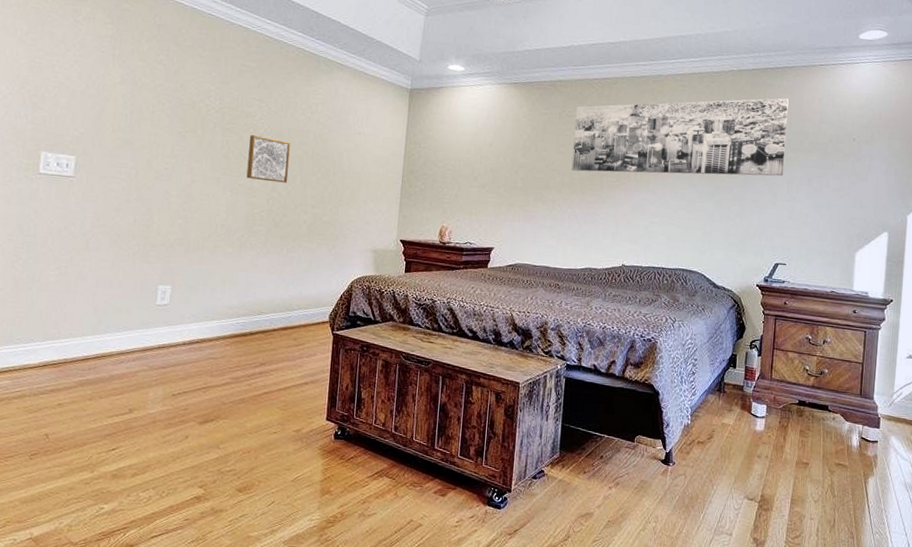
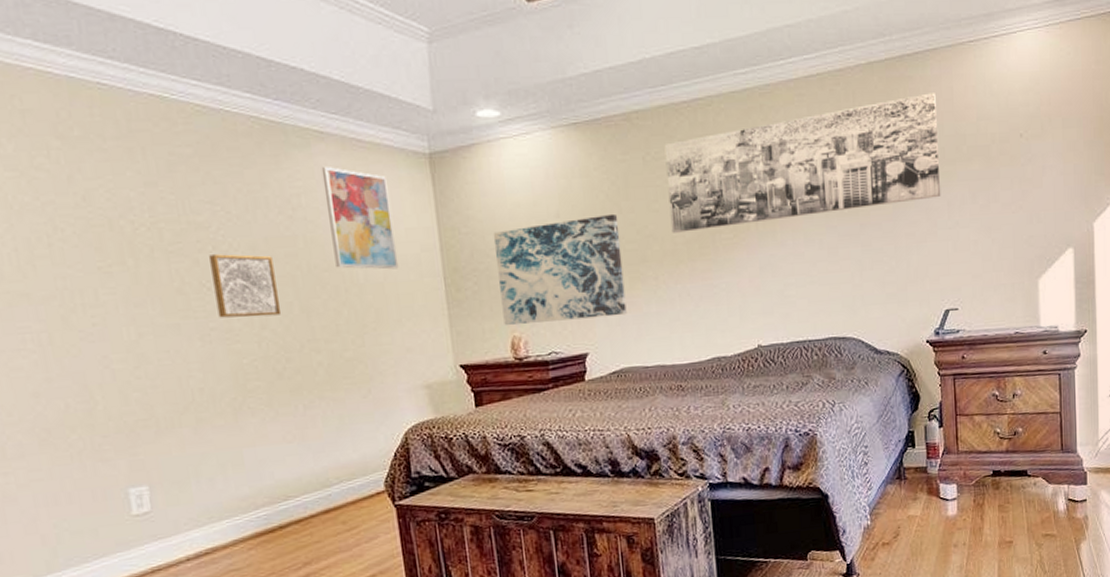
wall art: none [331,88,378,165] -> present [321,167,399,270]
wall art: none [437,149,534,225] -> present [493,213,627,325]

